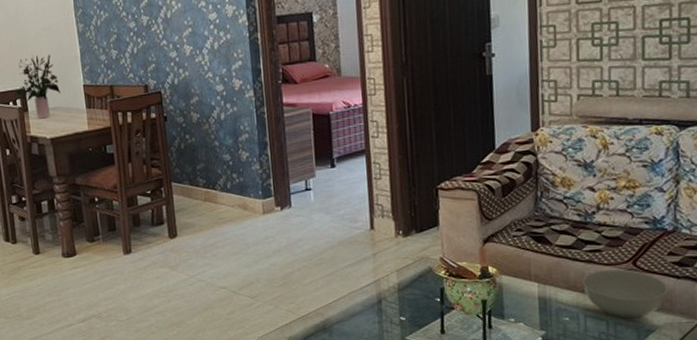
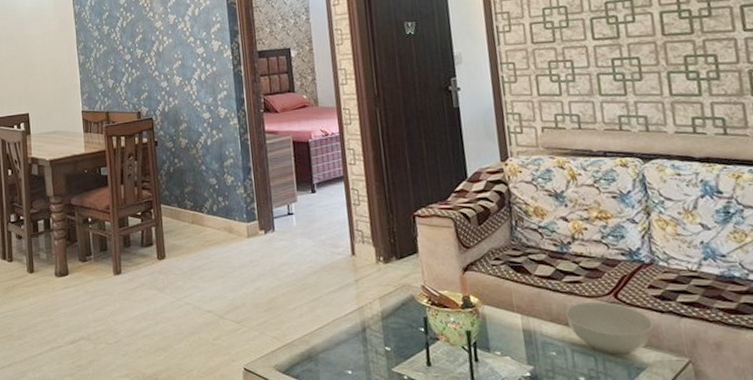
bouquet: present [14,54,60,119] -> none [19,82,61,142]

